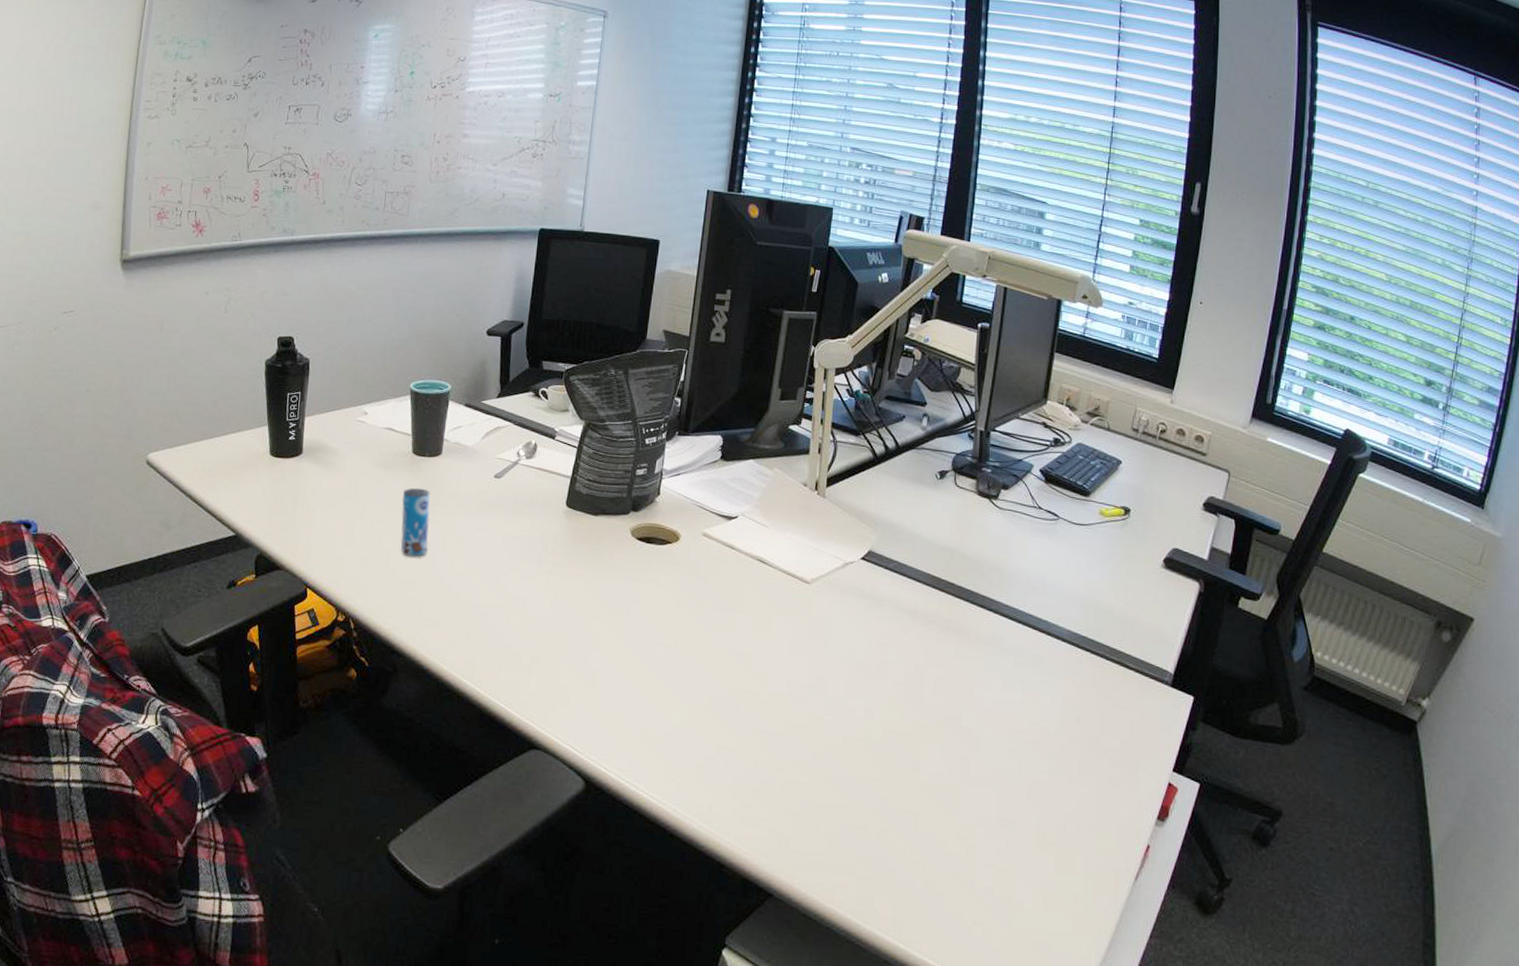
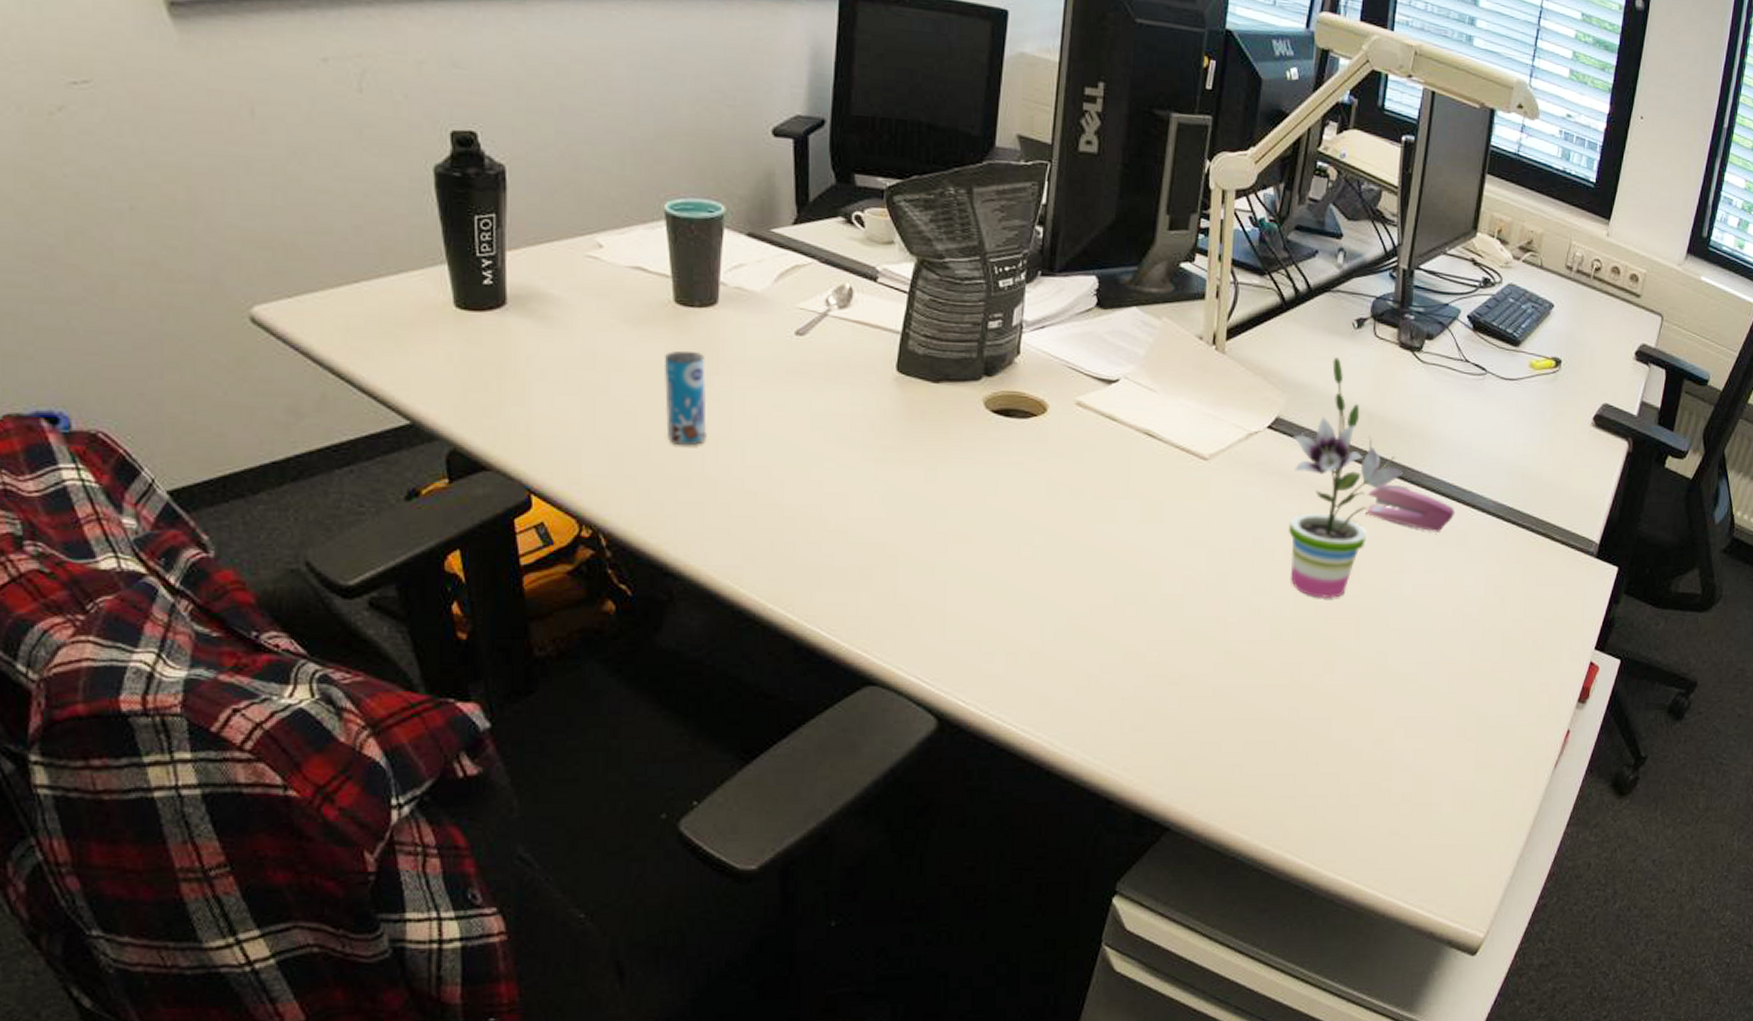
potted plant: none [878,502,991,707] -> present [1288,357,1412,599]
stapler: none [948,610,1032,656] -> present [1366,483,1456,534]

